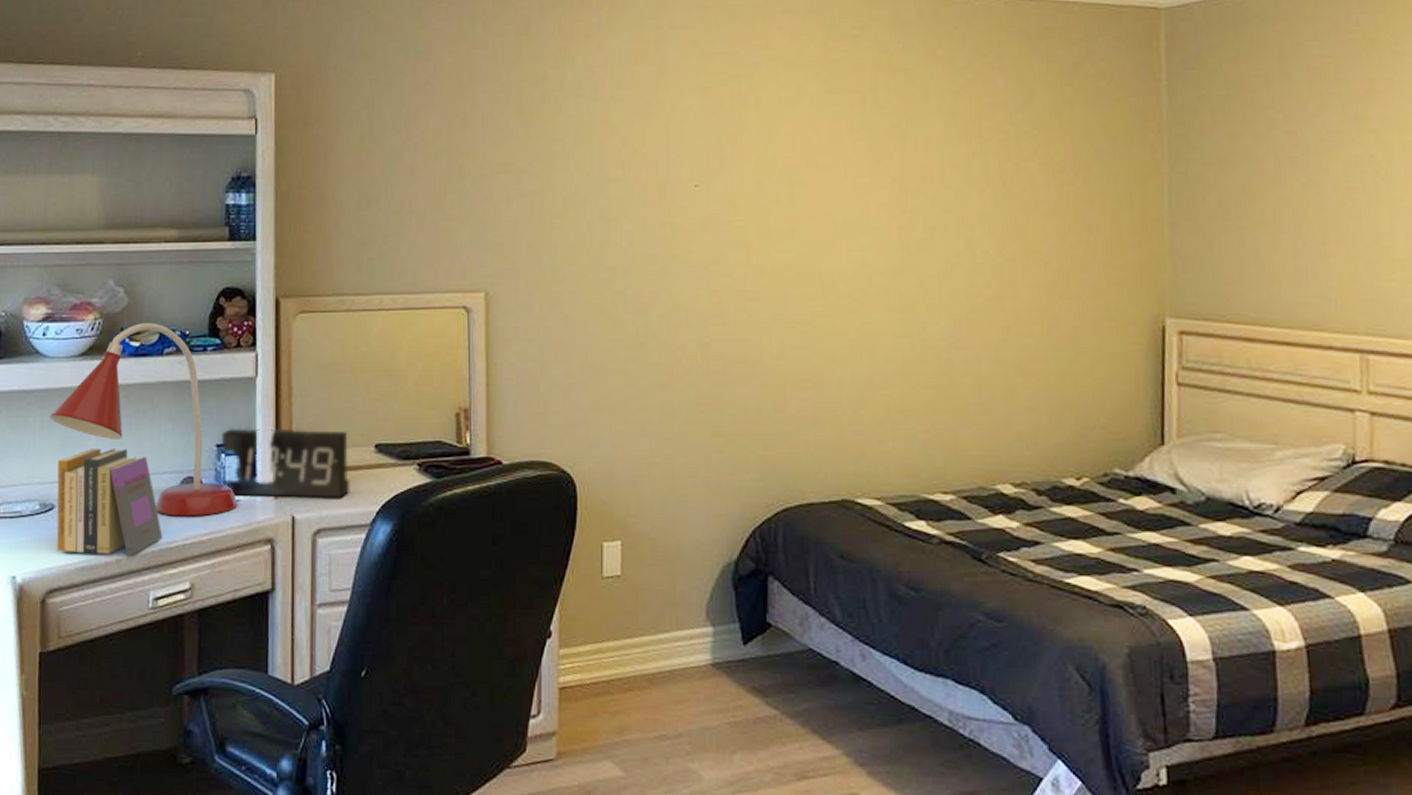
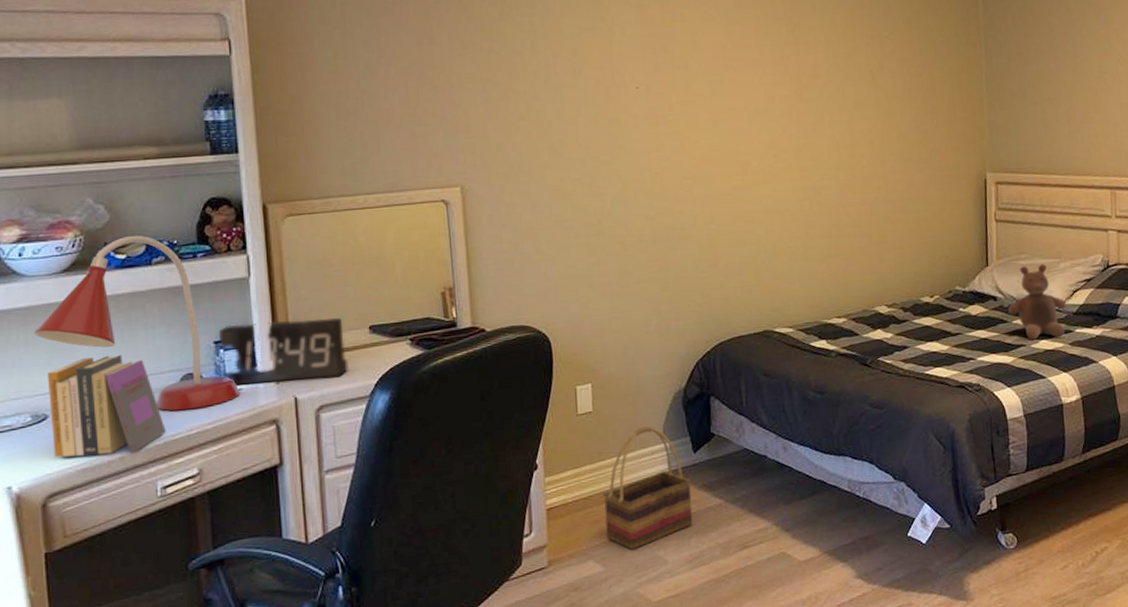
woven basket: none [627,603,739,756] -> present [603,426,693,550]
stuffed bear: none [1193,449,1284,556] -> present [1008,264,1066,340]

